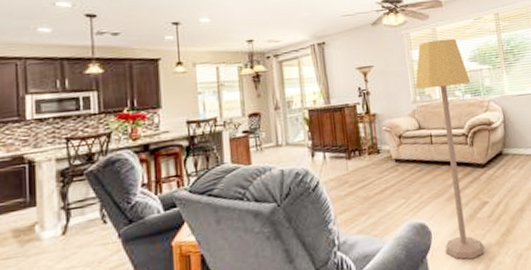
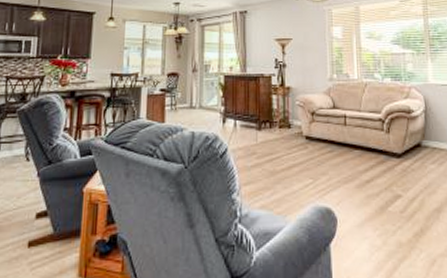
lamp: present [415,38,485,260] -> none [333,19,394,256]

